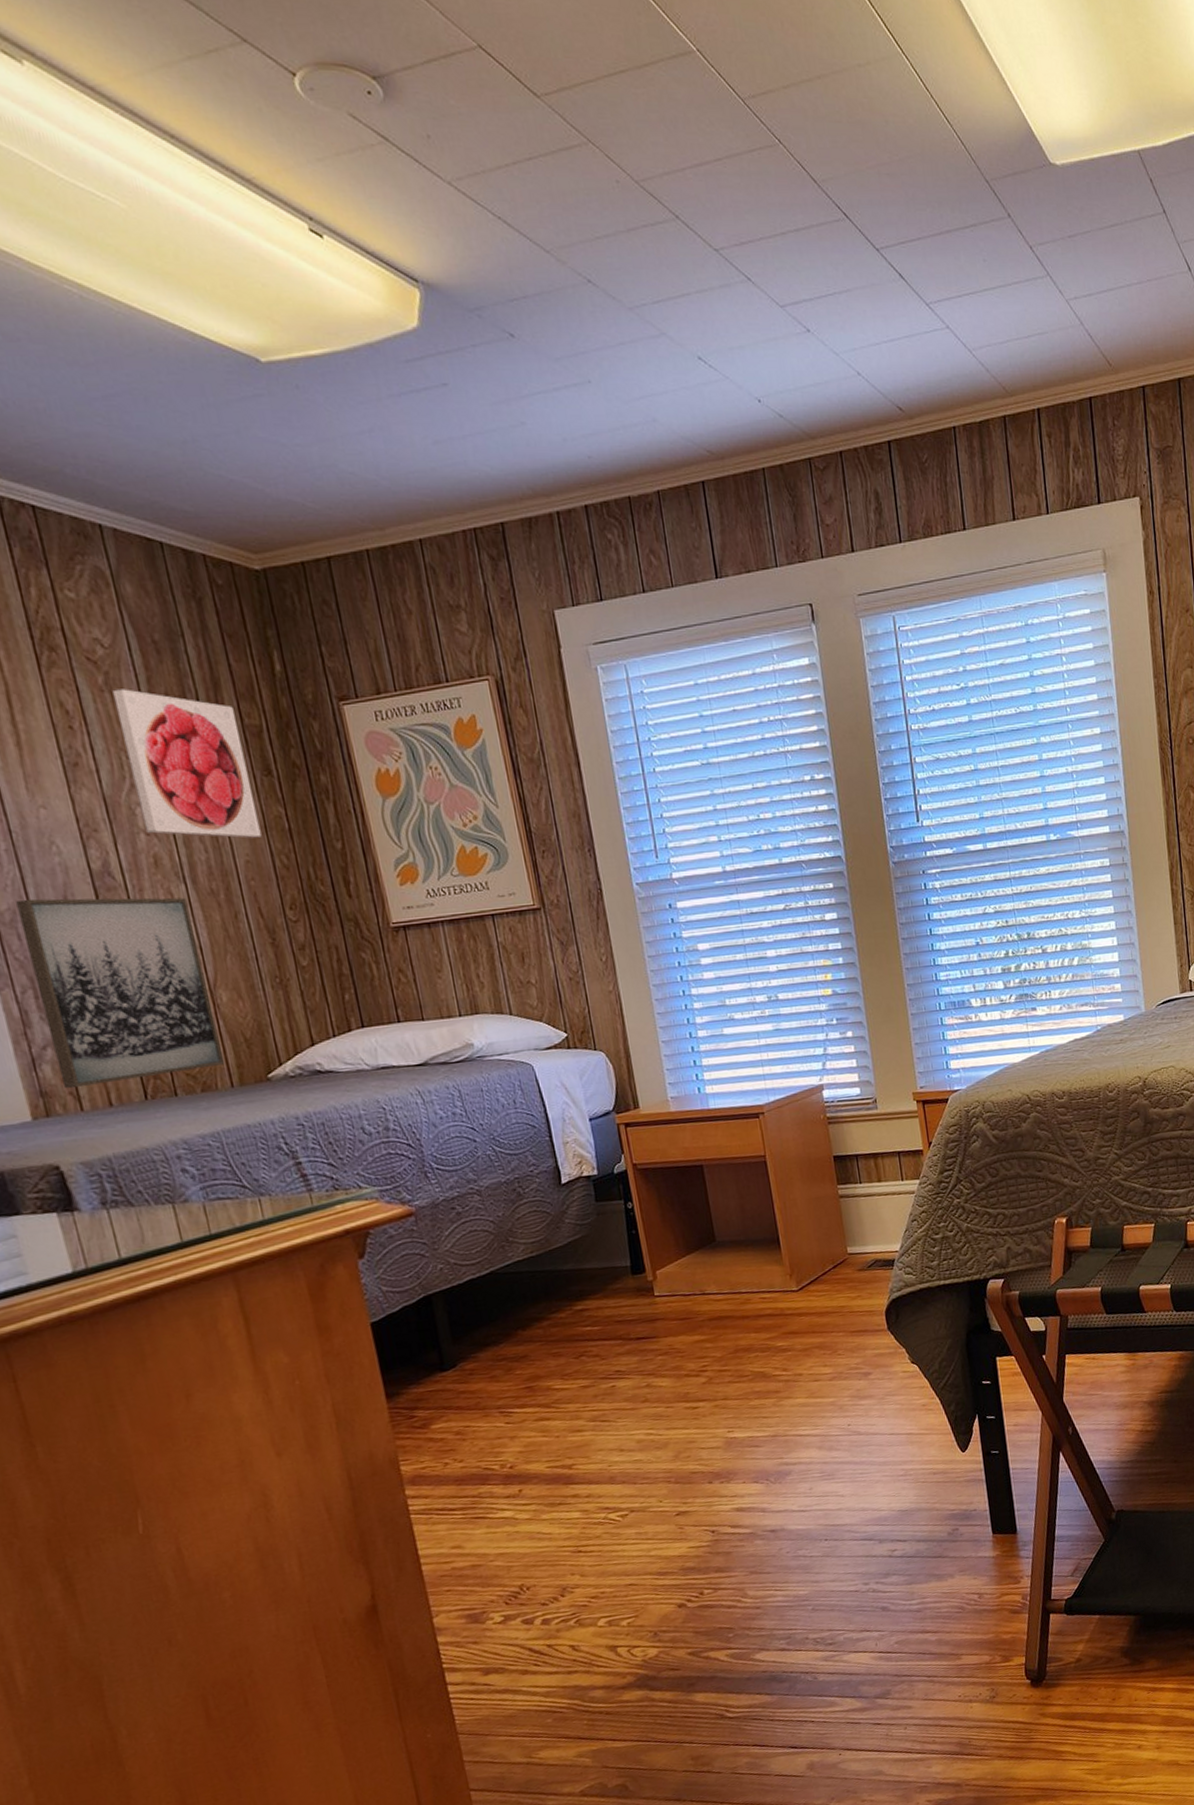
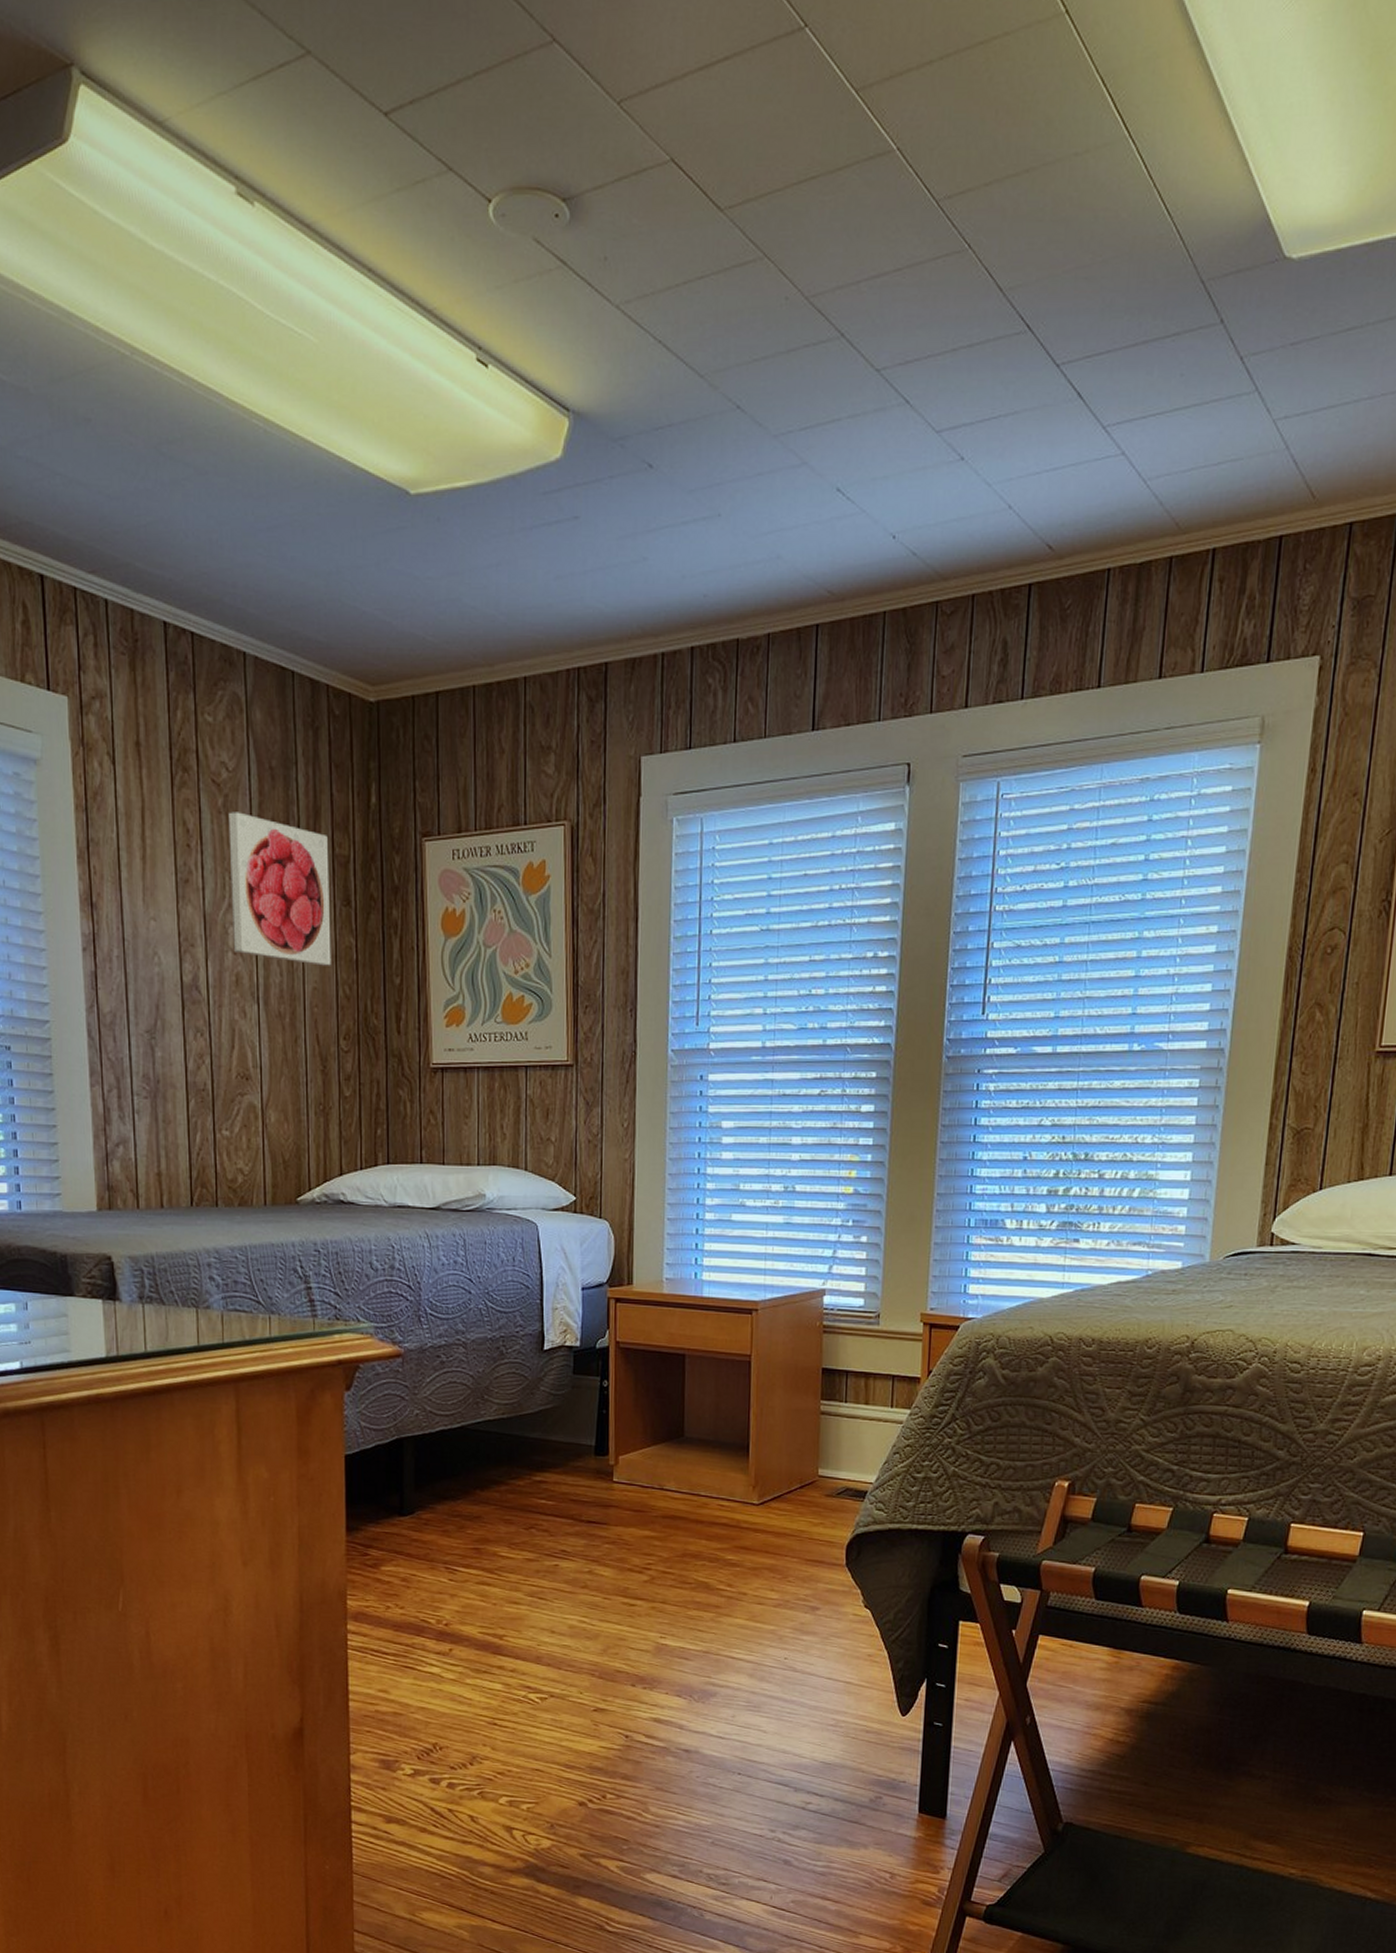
wall art: present [16,897,226,1089] -> none [118,1004,263,1186]

